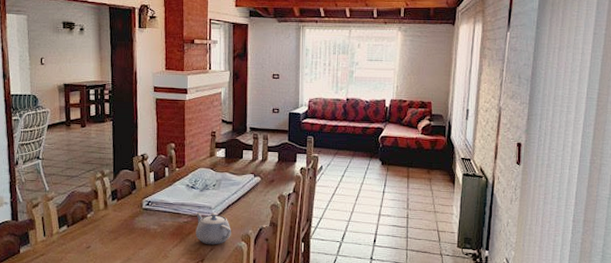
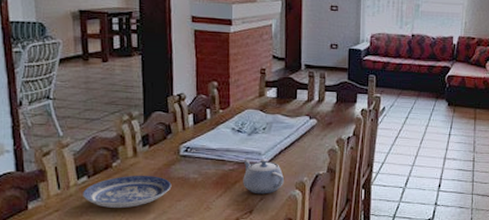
plate: none [63,225,135,254] -> present [83,175,172,208]

